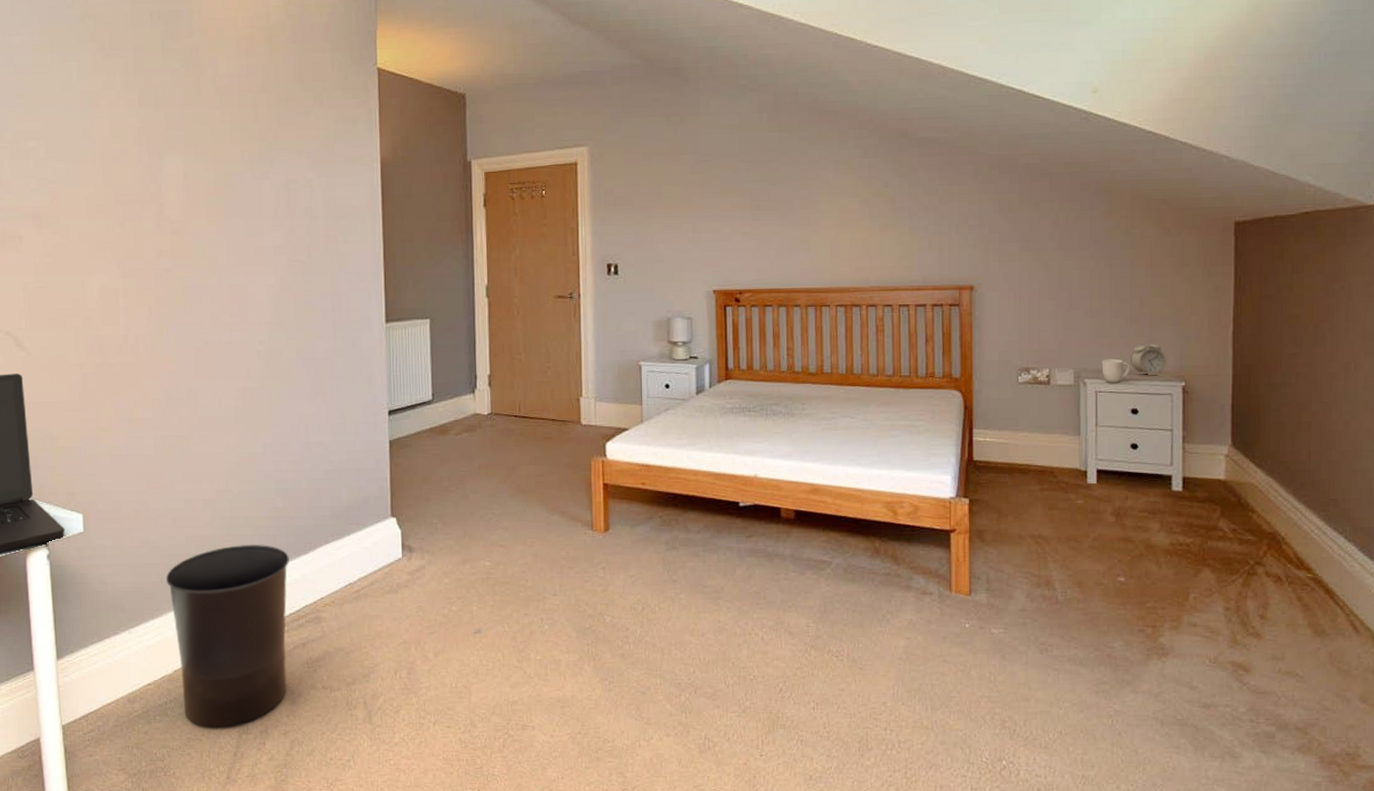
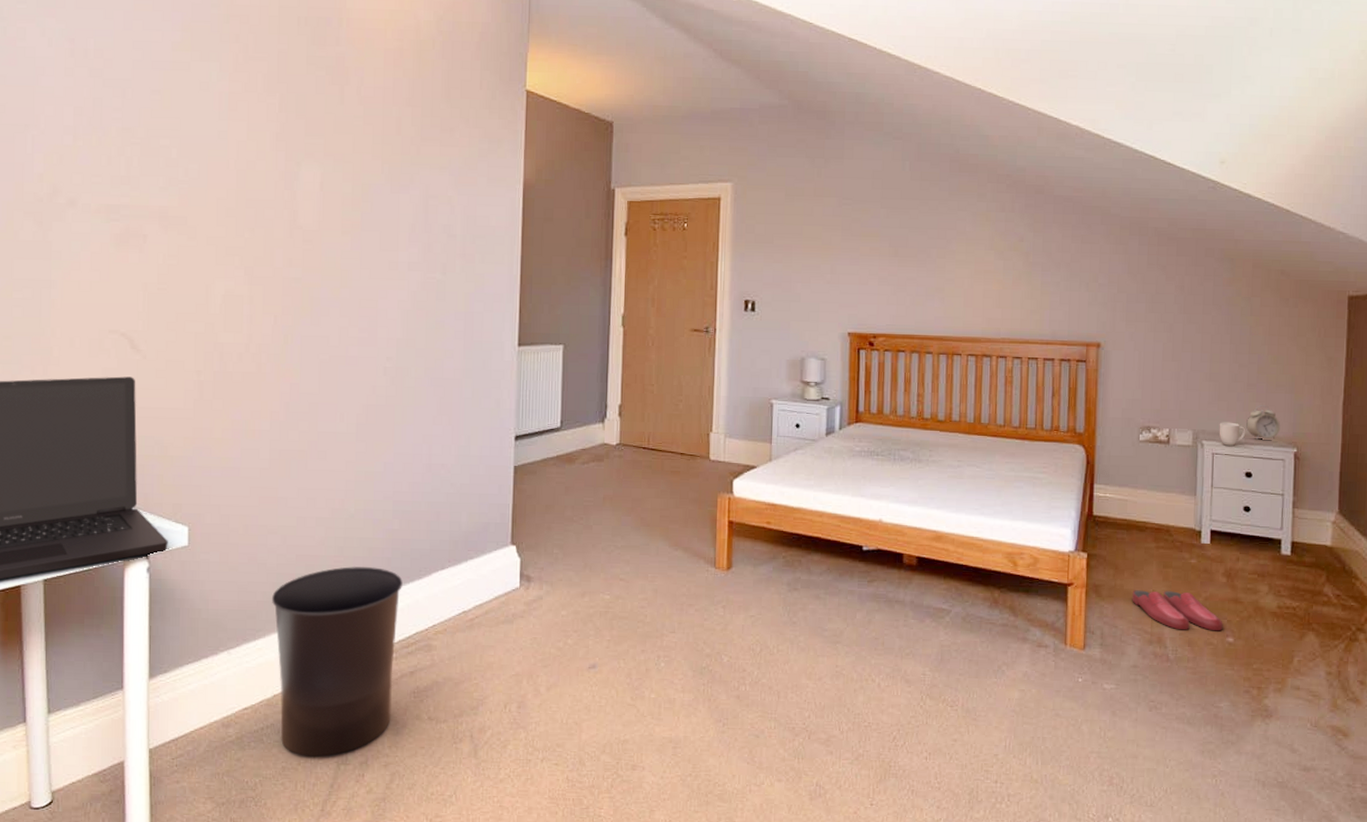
slippers: none [1017,533,1114,572] -> present [1132,590,1223,631]

